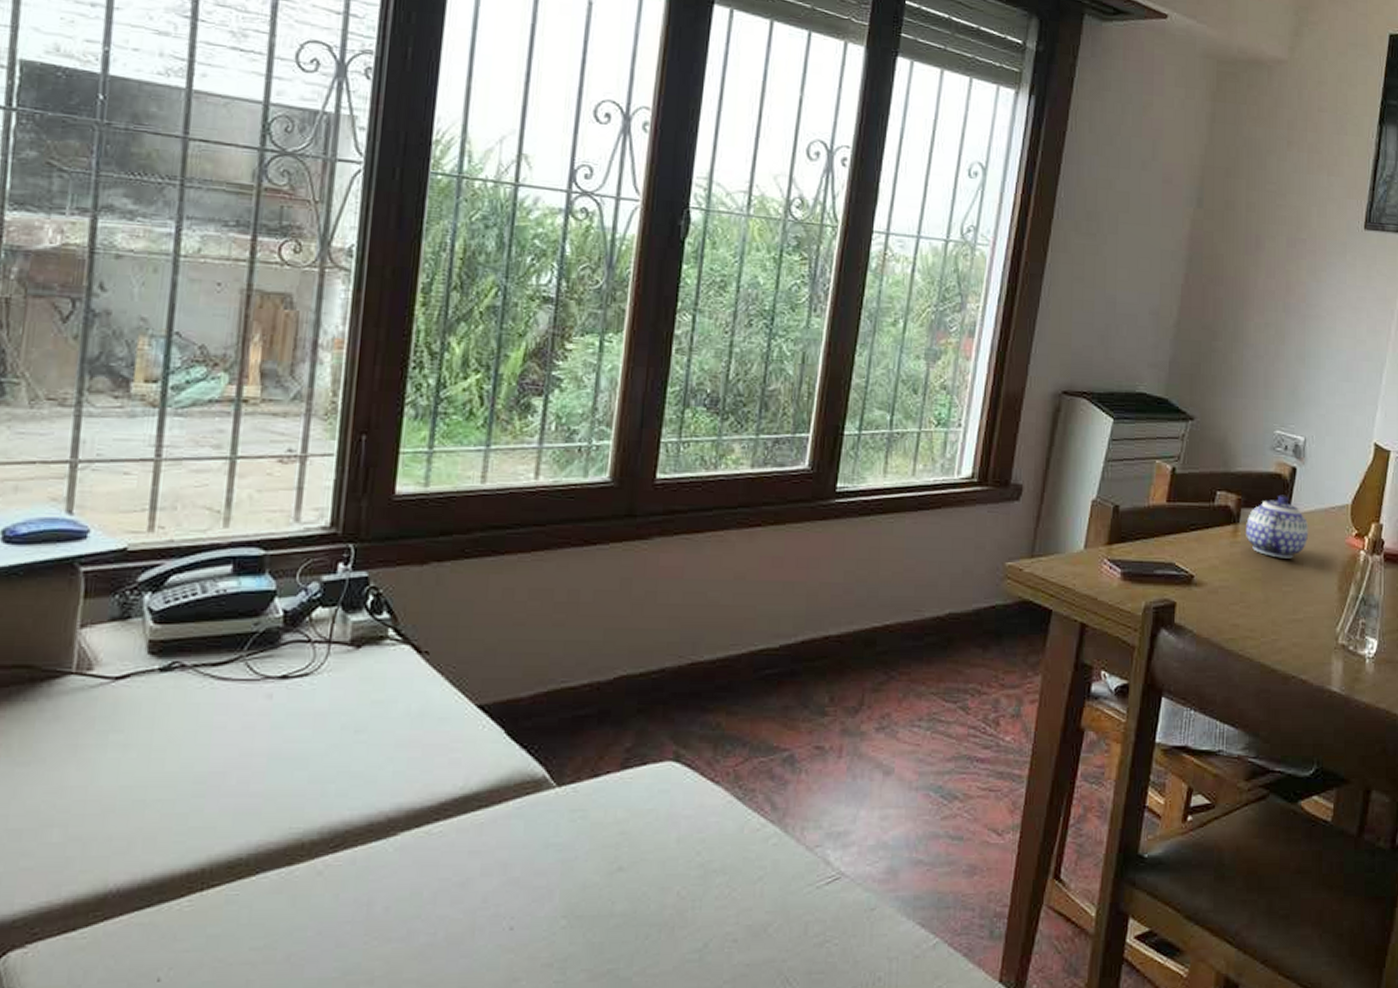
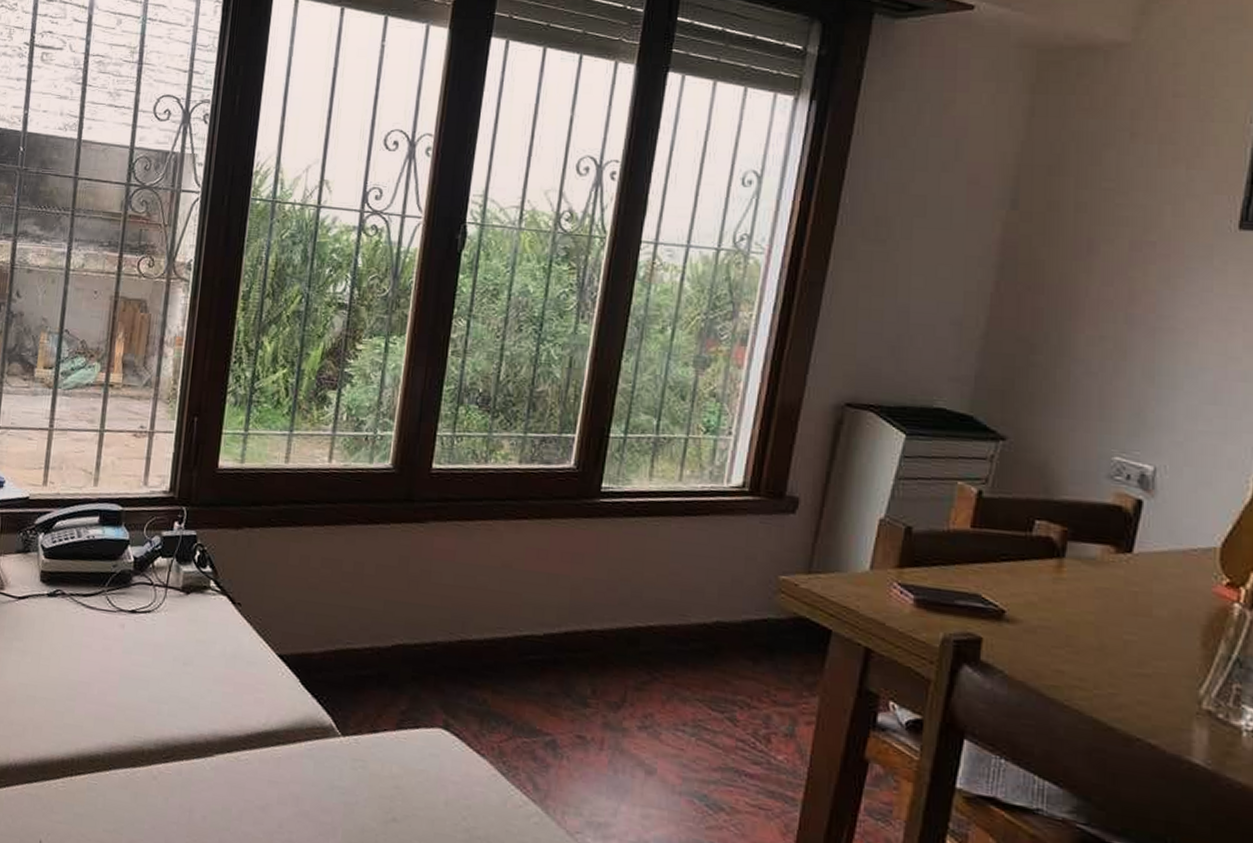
teapot: present [1246,494,1309,559] -> none [1074,529,1160,604]

